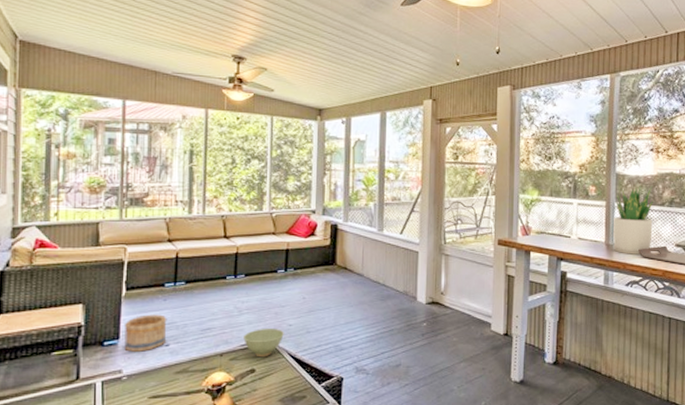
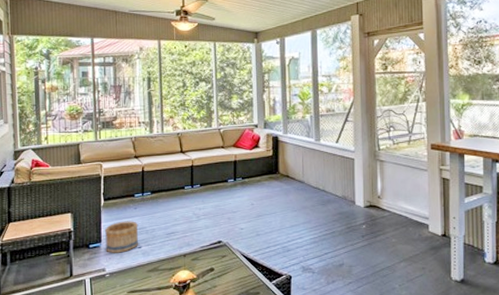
bowl: present [244,329,284,358] -> none [202,232,237,258]

